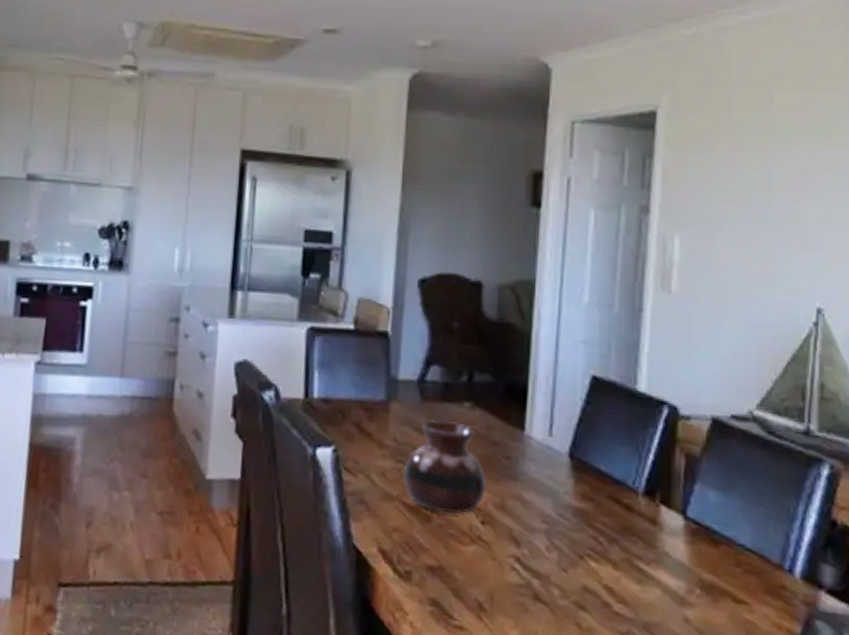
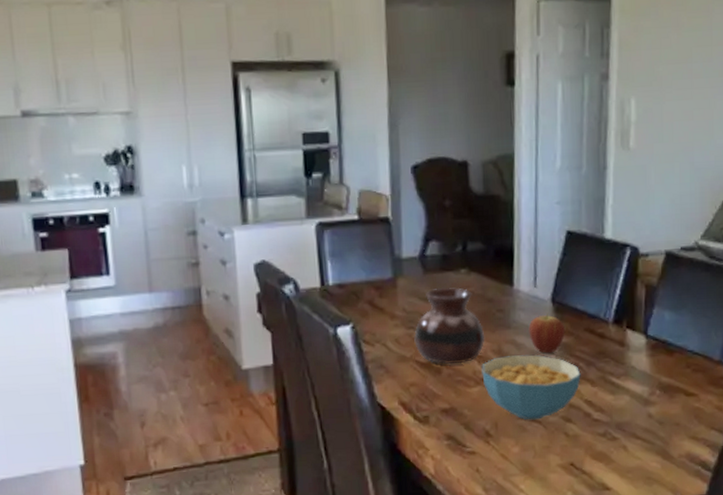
cereal bowl: none [479,513,601,600] -> present [482,354,581,420]
fruit: none [539,469,583,519] -> present [528,313,565,354]

